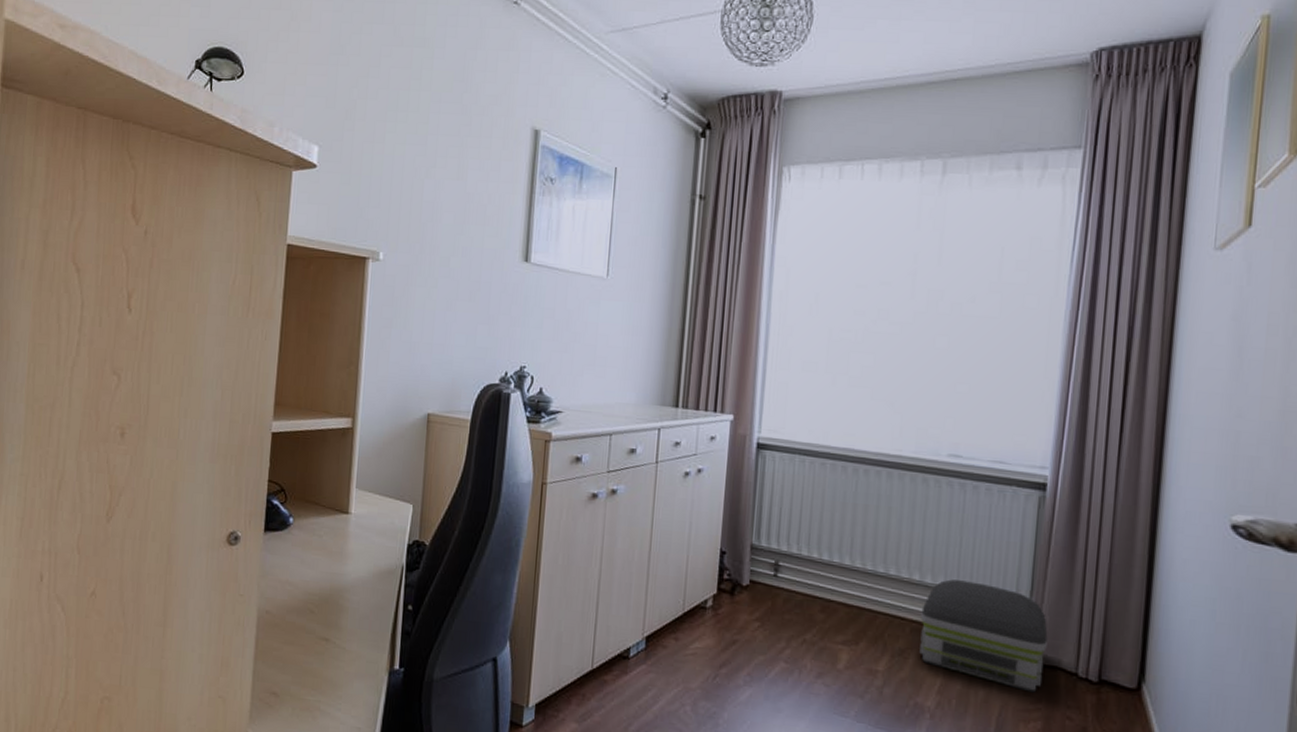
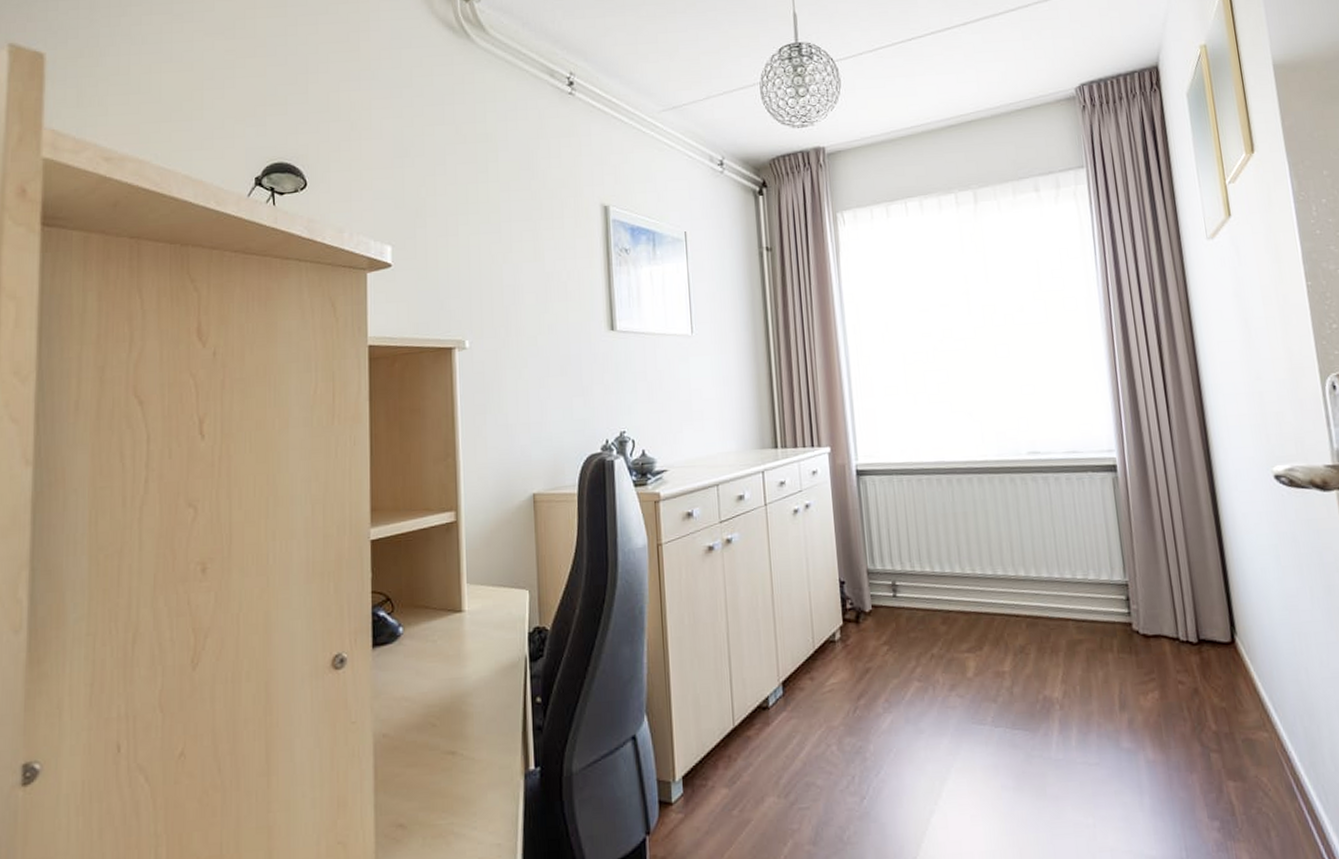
air purifier: present [919,579,1048,693] -> none [1032,568,1151,665]

